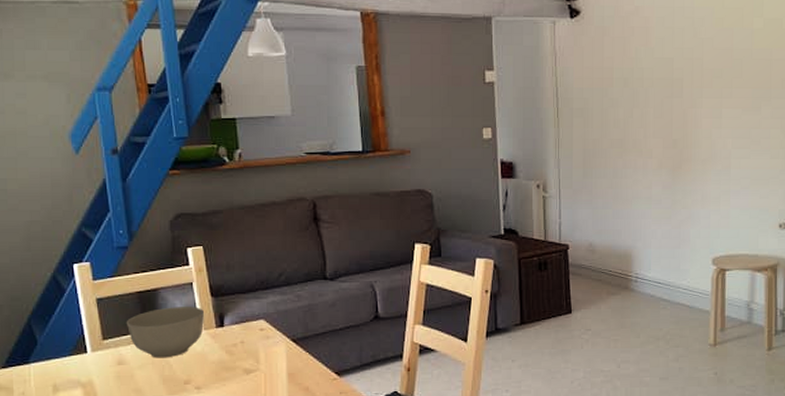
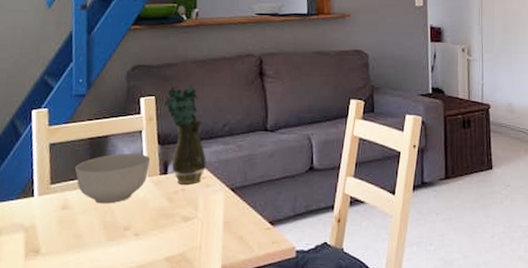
vase: none [213,232,264,337] -> present [164,83,207,185]

